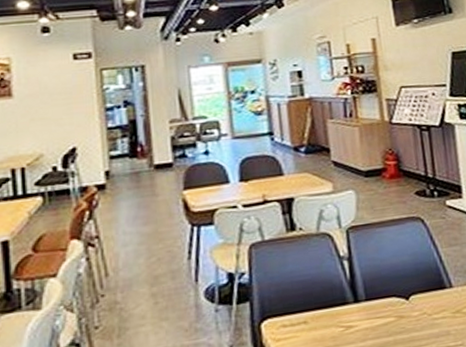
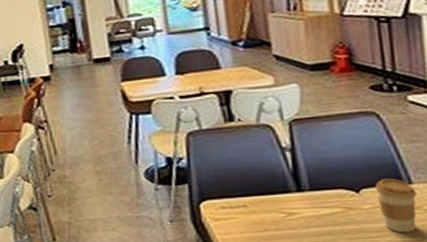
coffee cup: none [422,283,457,339] -> present [375,178,417,233]

